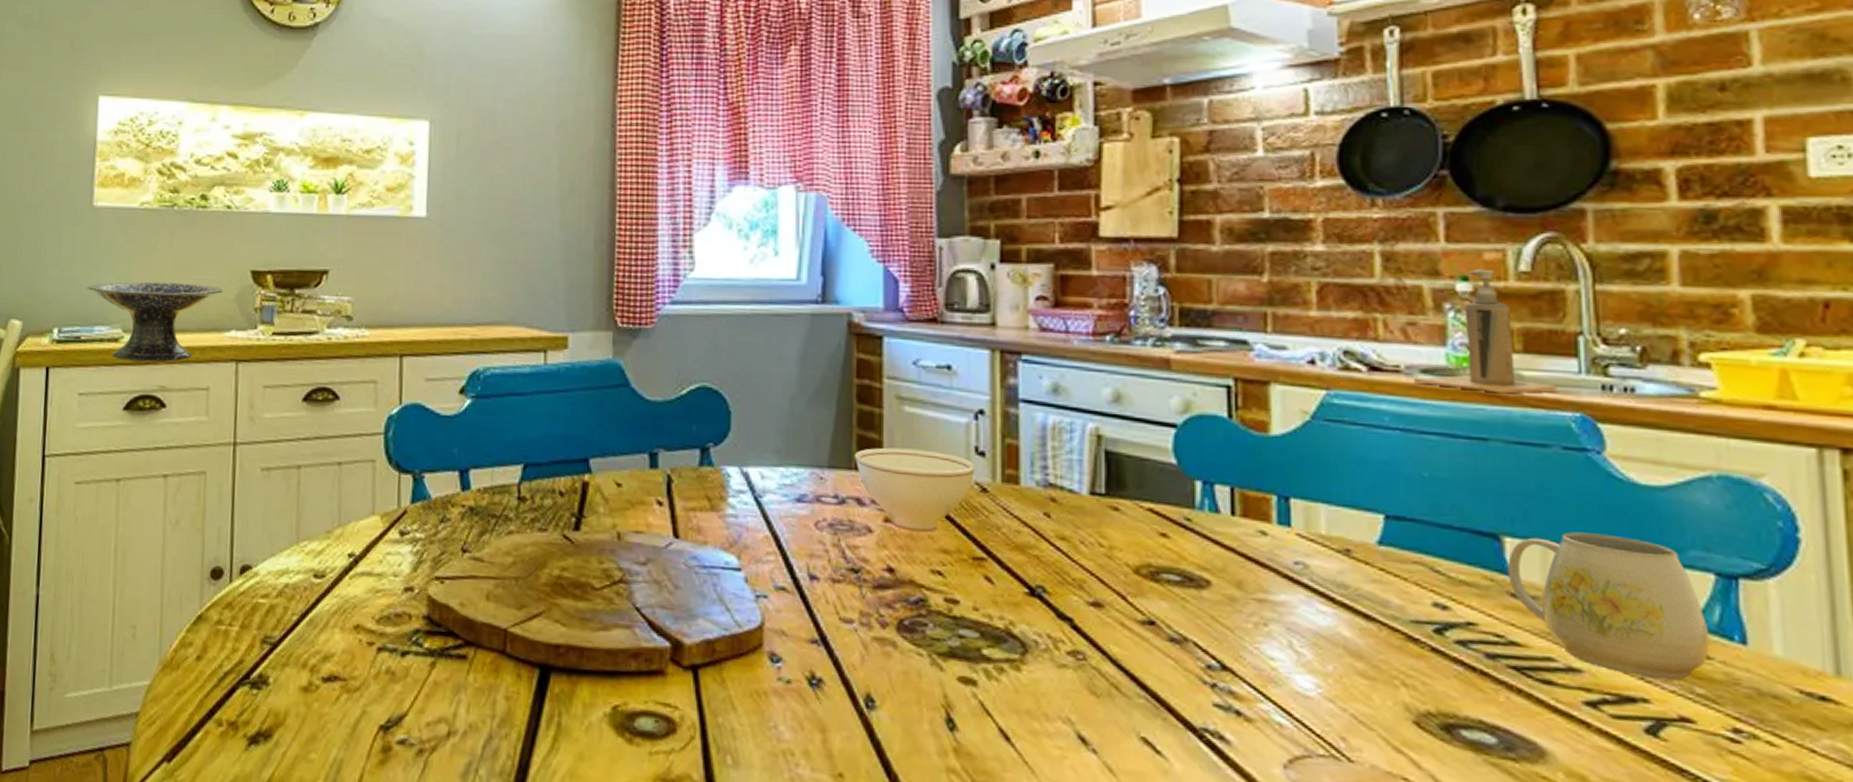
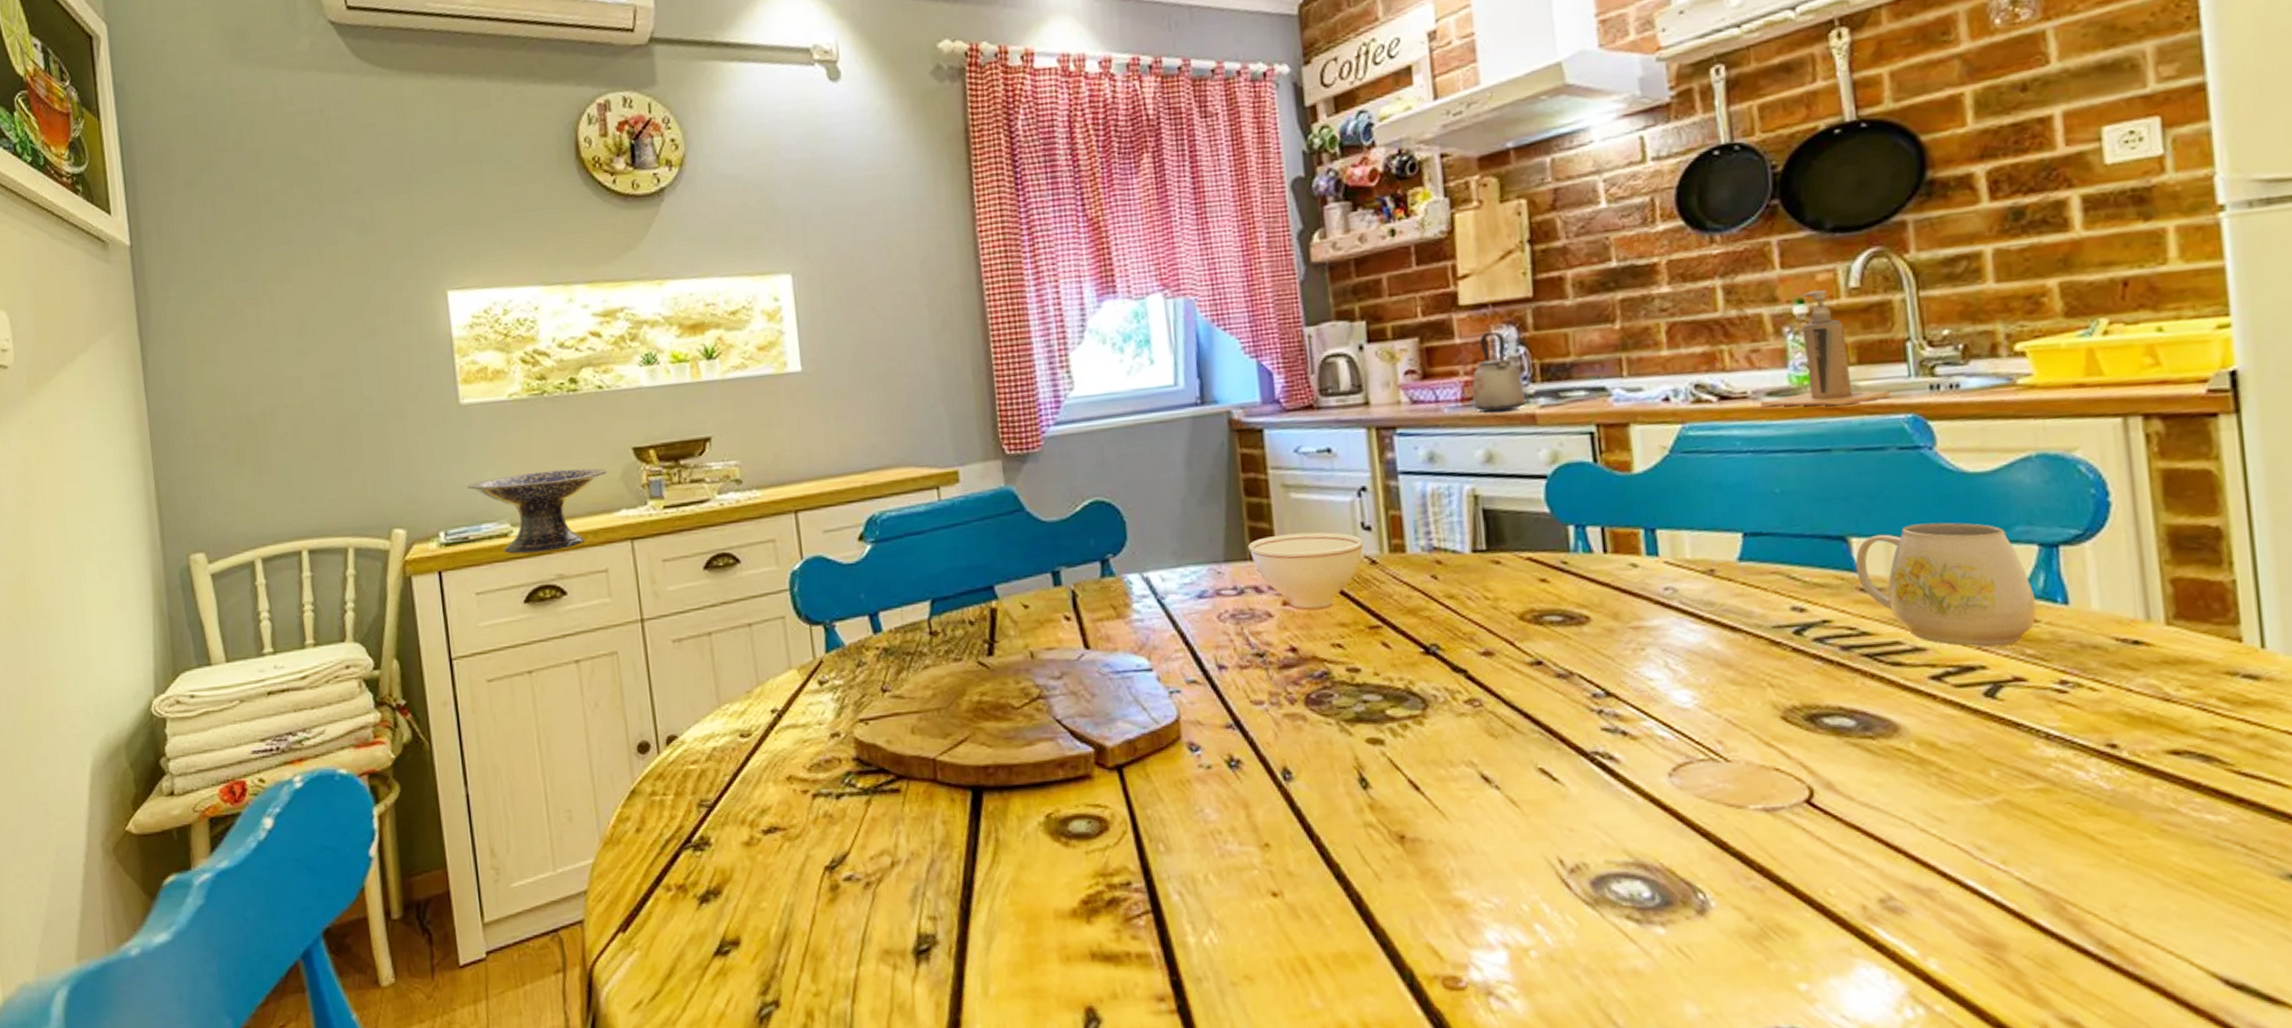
kettle: none [1104,268,1160,351] -> present [1472,332,1525,412]

